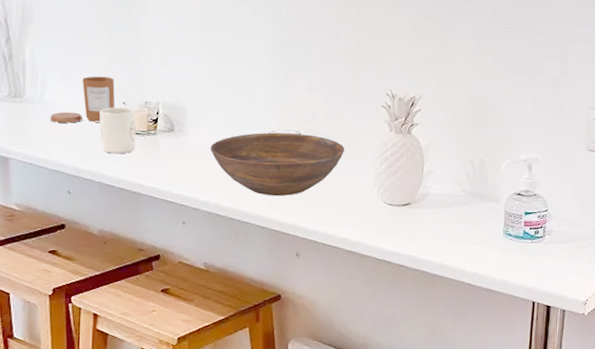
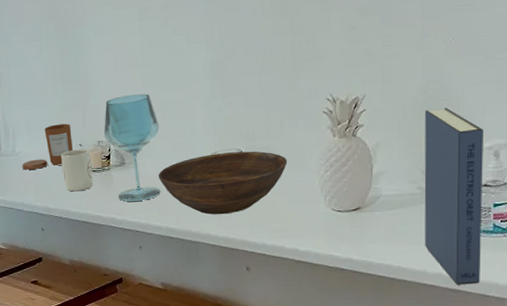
wine glass: none [152,57,216,173] -> present [103,94,161,202]
book: none [465,118,521,285] -> present [424,107,484,285]

